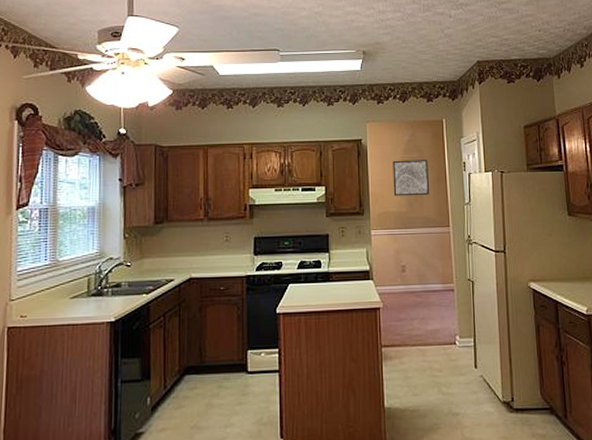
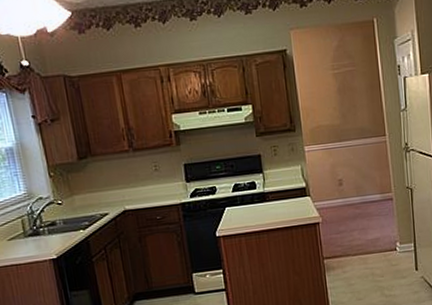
wall art: present [392,160,429,197] -> none [321,66,363,109]

